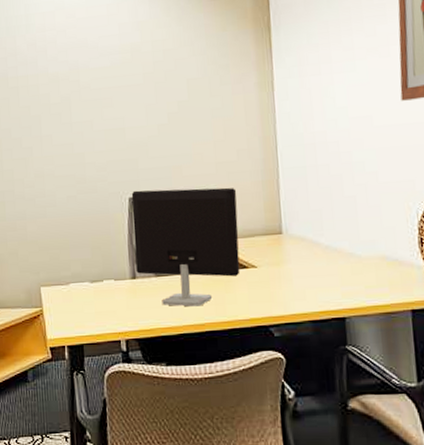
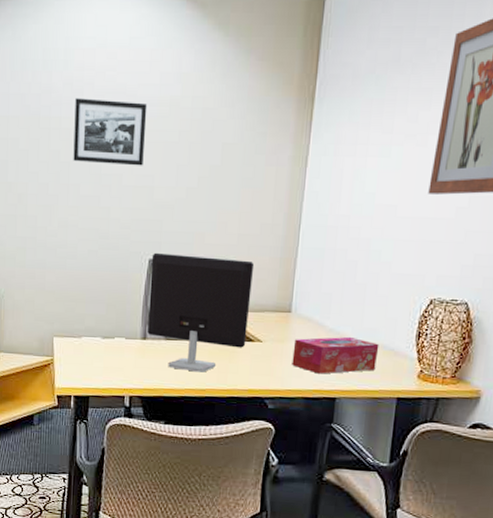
picture frame: none [40,53,112,114] -> present [73,98,148,166]
tissue box: none [290,251,382,294] -> present [292,336,379,374]

